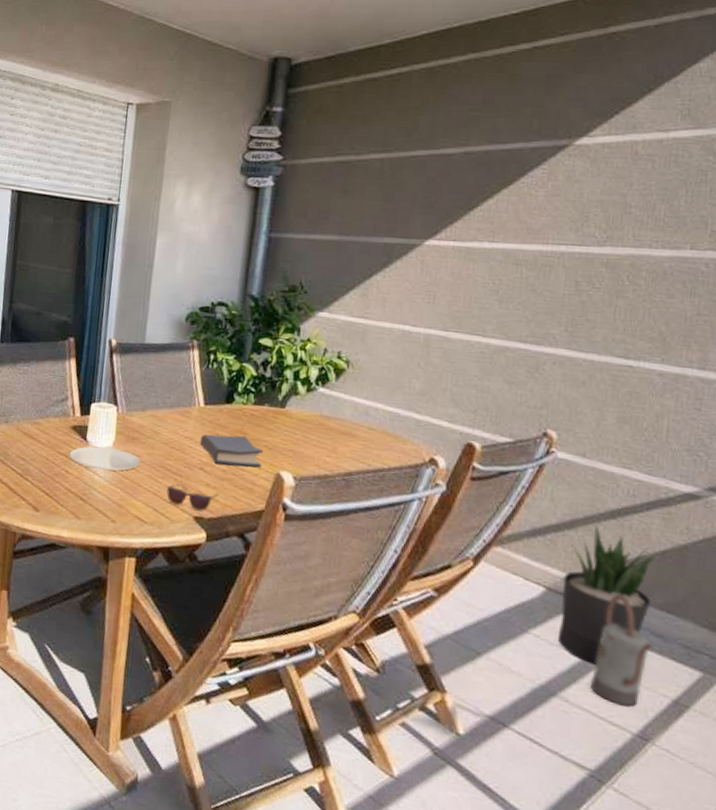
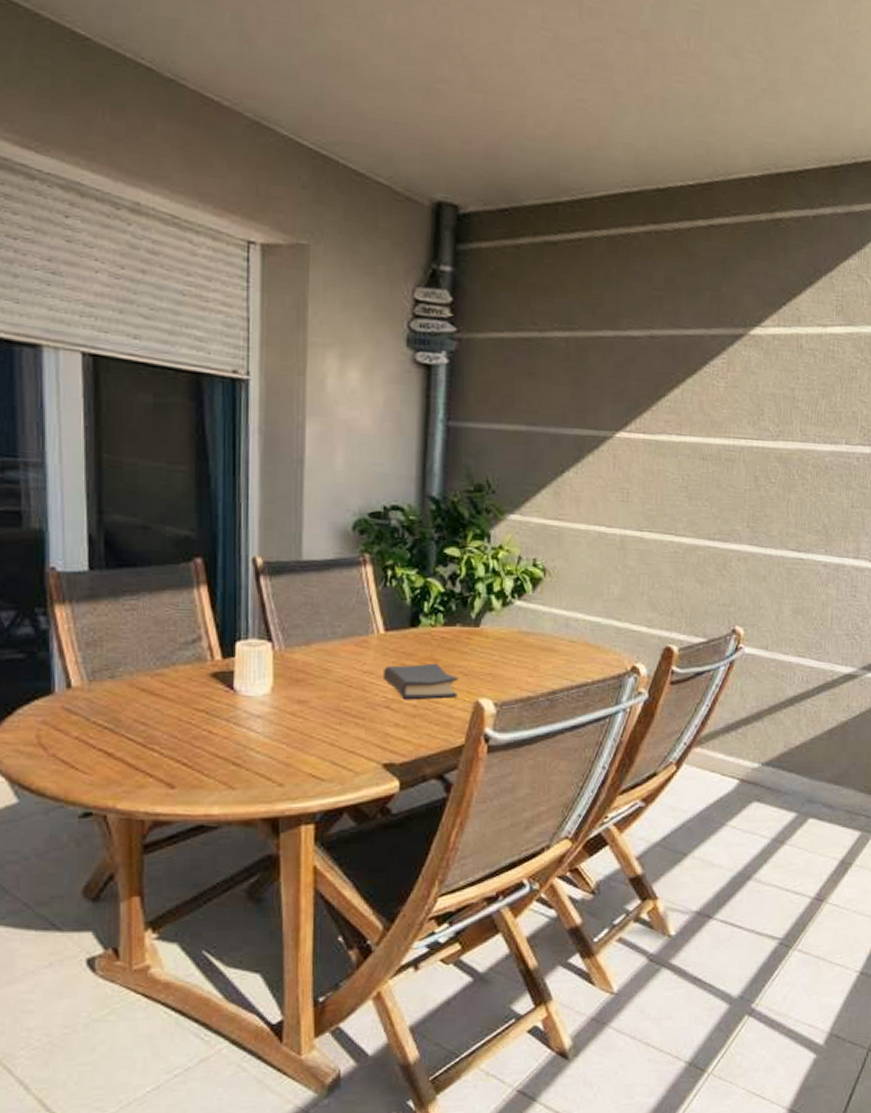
plate: present [69,446,141,471] -> none [211,696,310,724]
sunglasses: present [167,484,219,511] -> none [347,729,411,756]
planter: present [558,524,658,665] -> none [750,713,827,843]
watering can: present [589,594,652,707] -> none [777,774,824,875]

